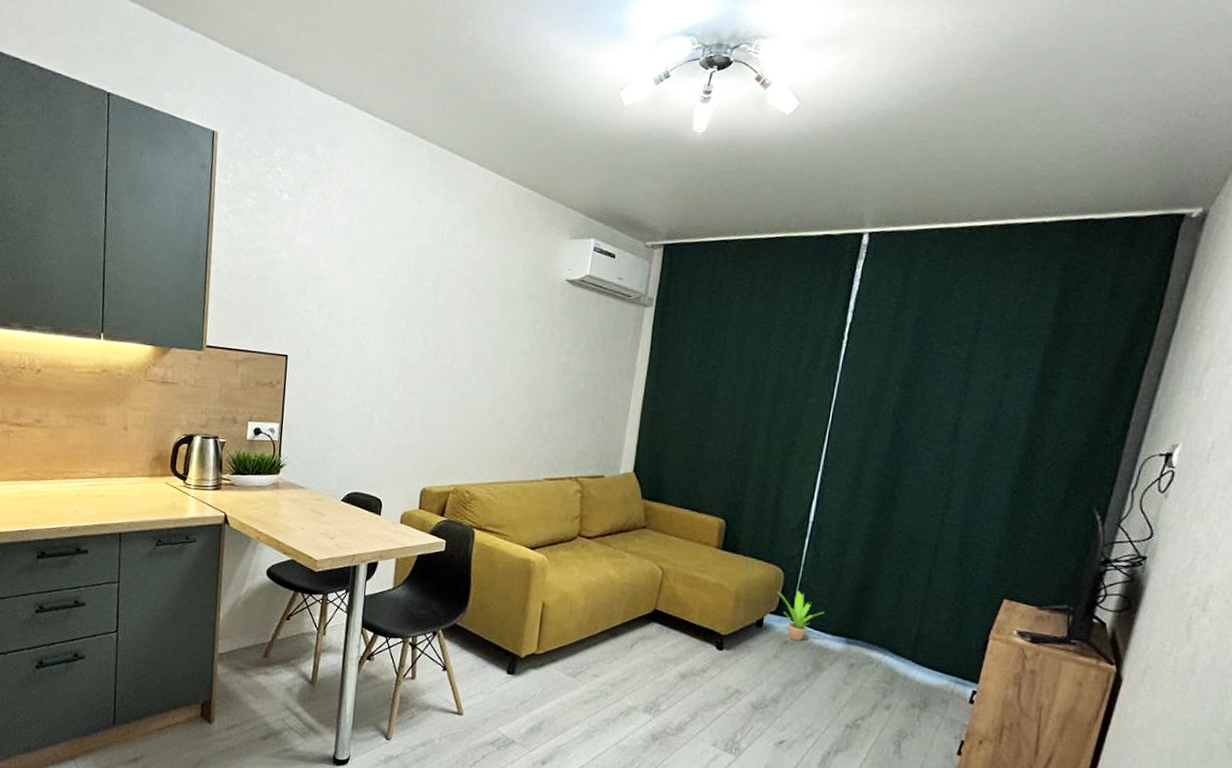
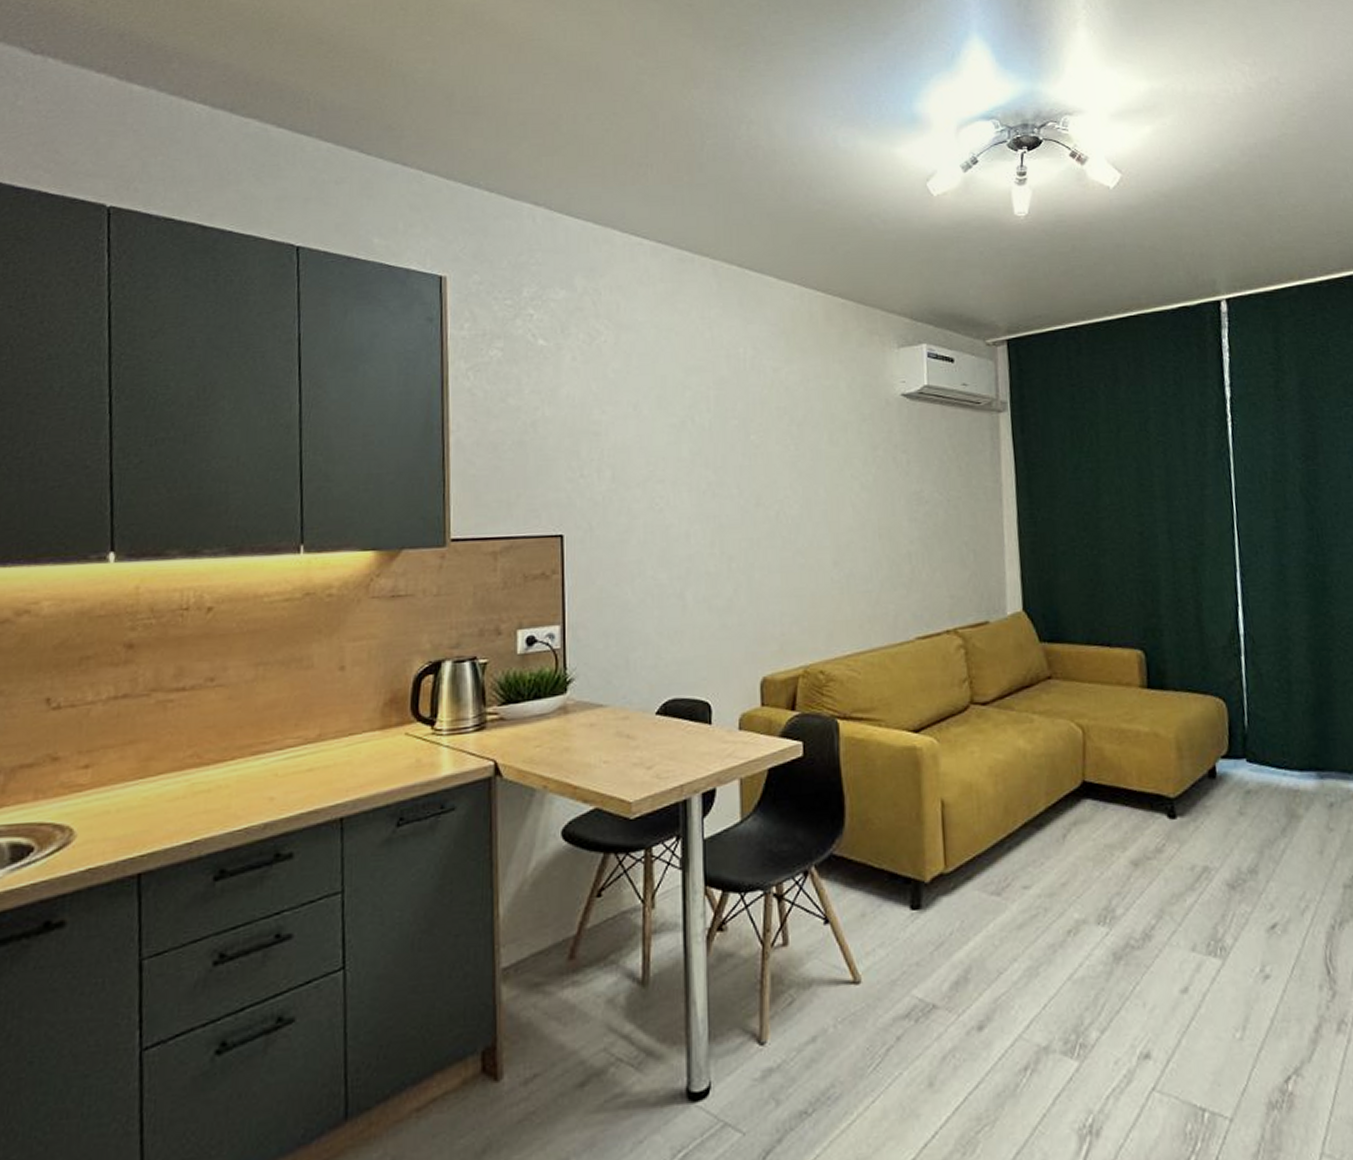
potted plant: present [777,589,825,641] -> none [1223,721,1285,788]

